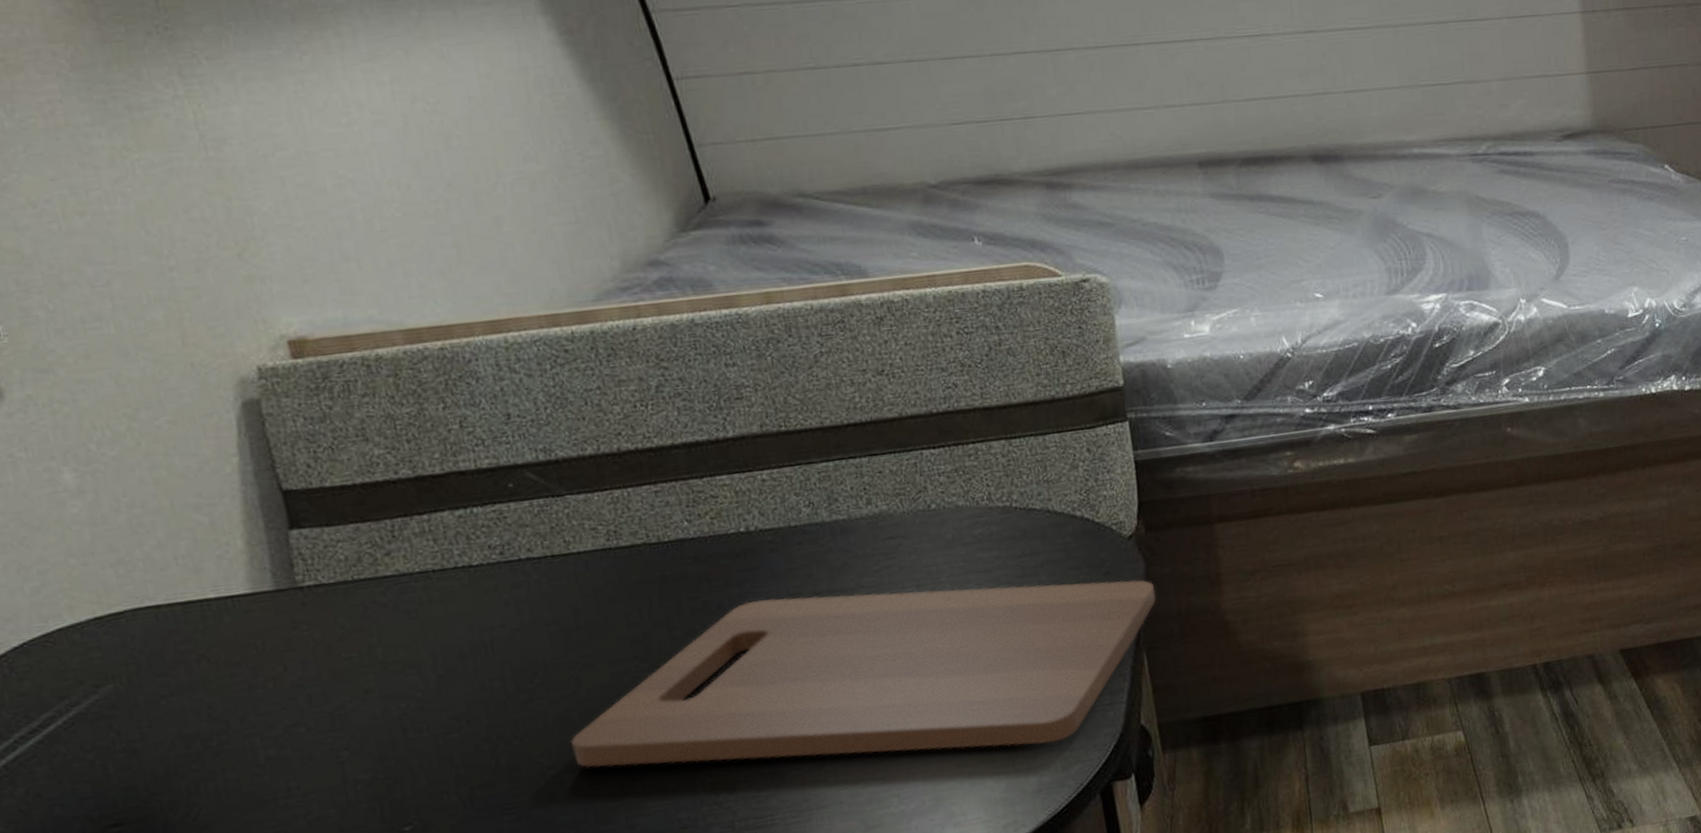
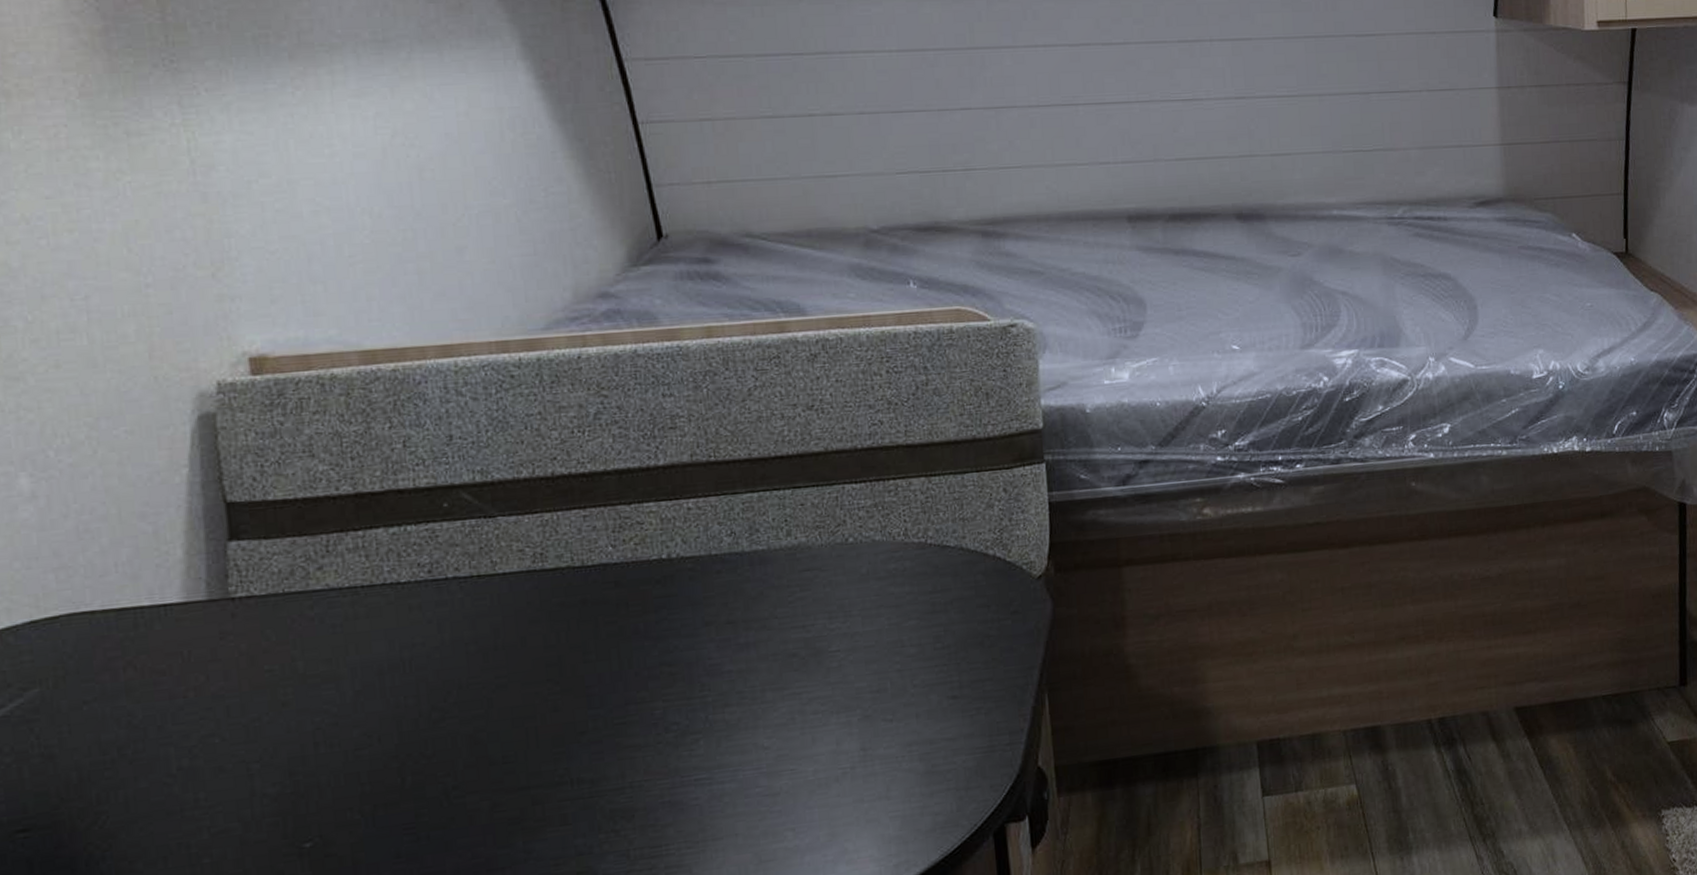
cutting board: present [569,579,1157,768] -> none [476,619,1062,790]

